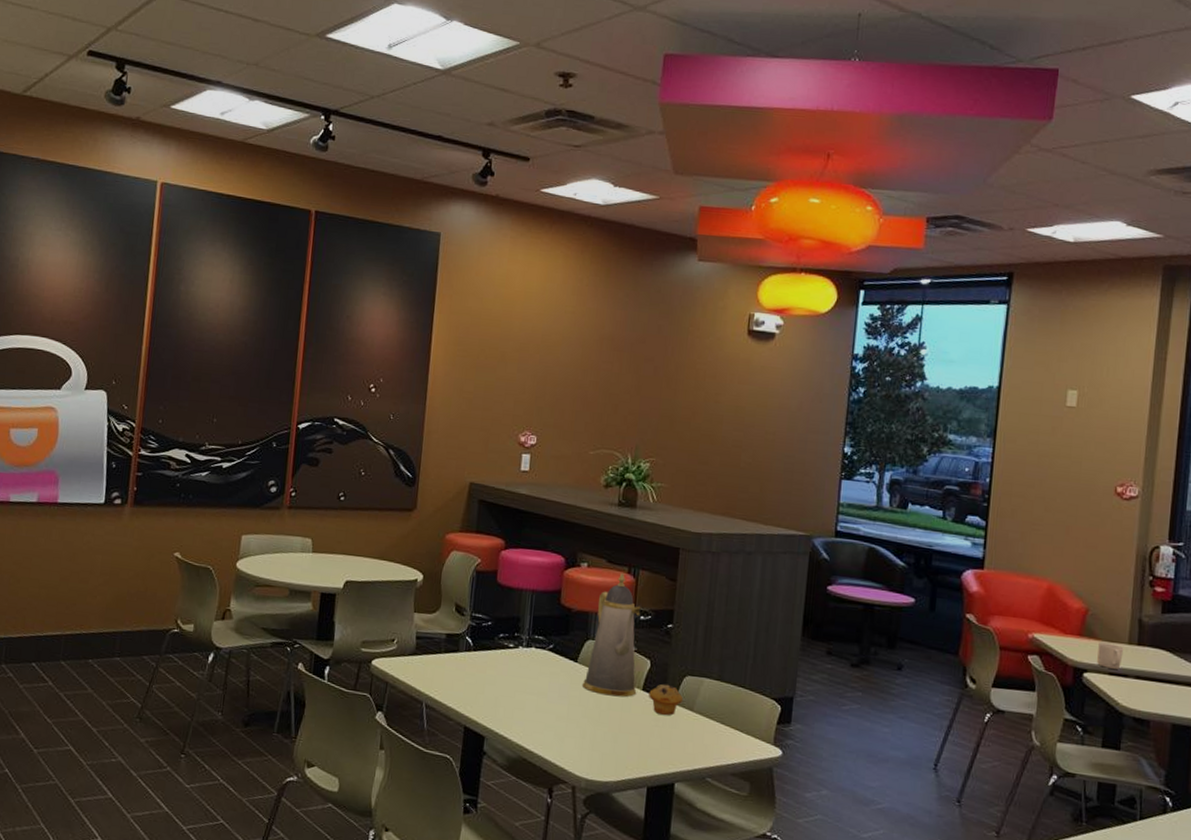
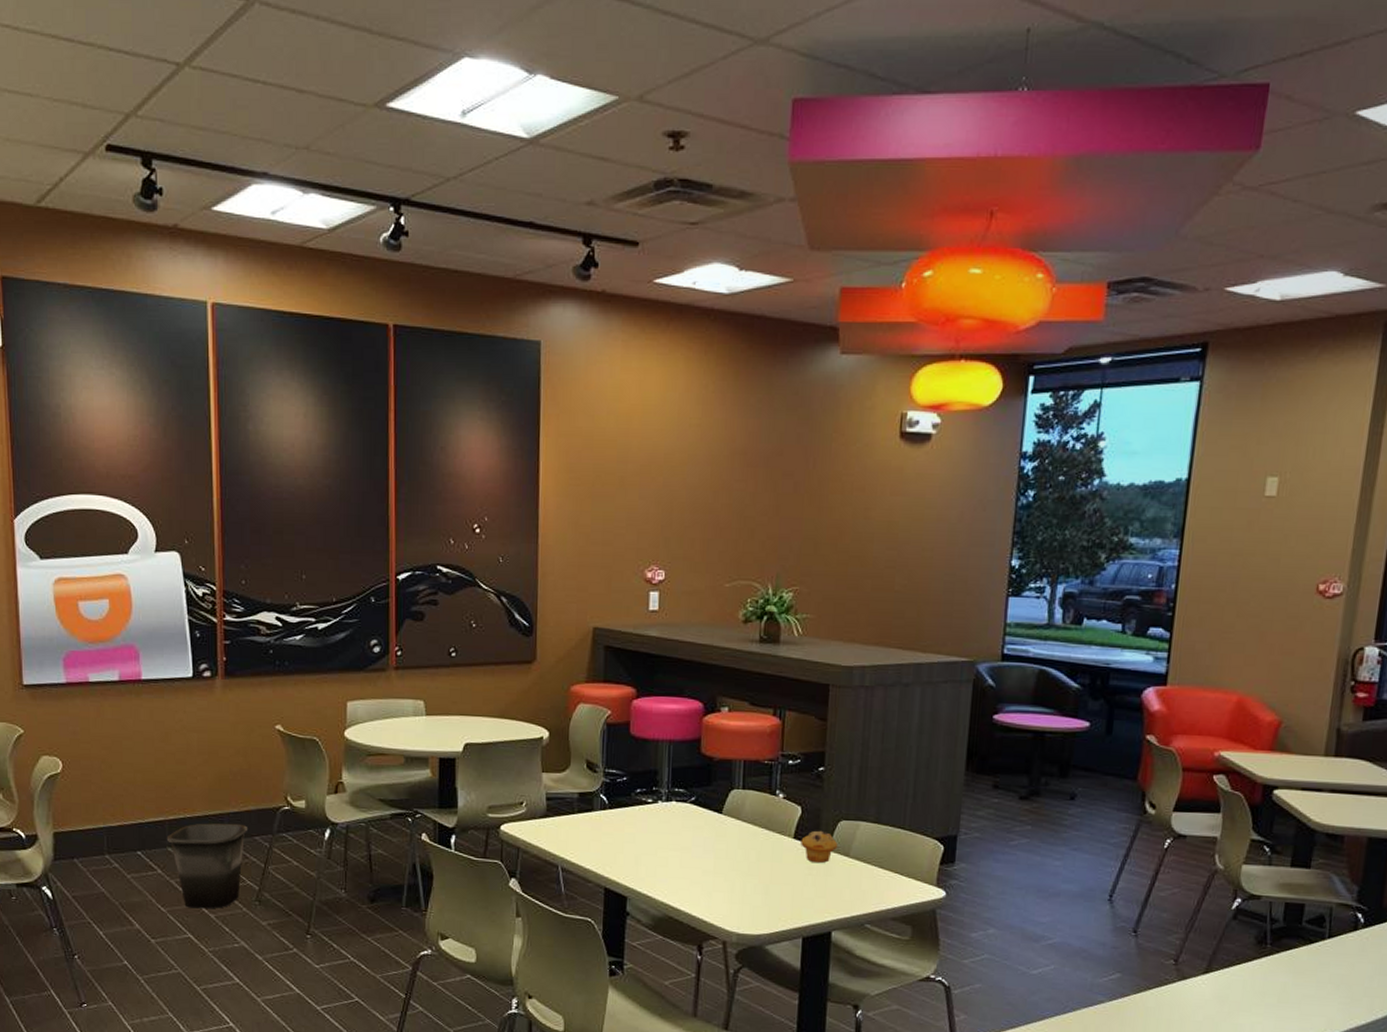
waste bin: none [61,639,137,723] -> present [166,823,247,909]
coffee pot: present [582,573,641,697] -> none [728,716,789,847]
mug: present [1097,642,1124,669] -> none [1289,756,1319,784]

